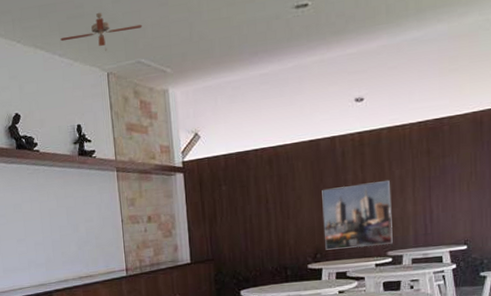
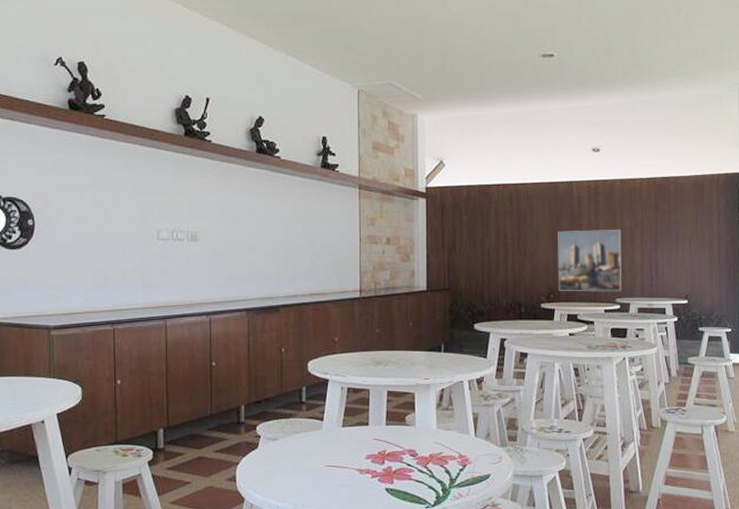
ceiling fan: present [60,12,143,51] -> none [313,30,397,68]

